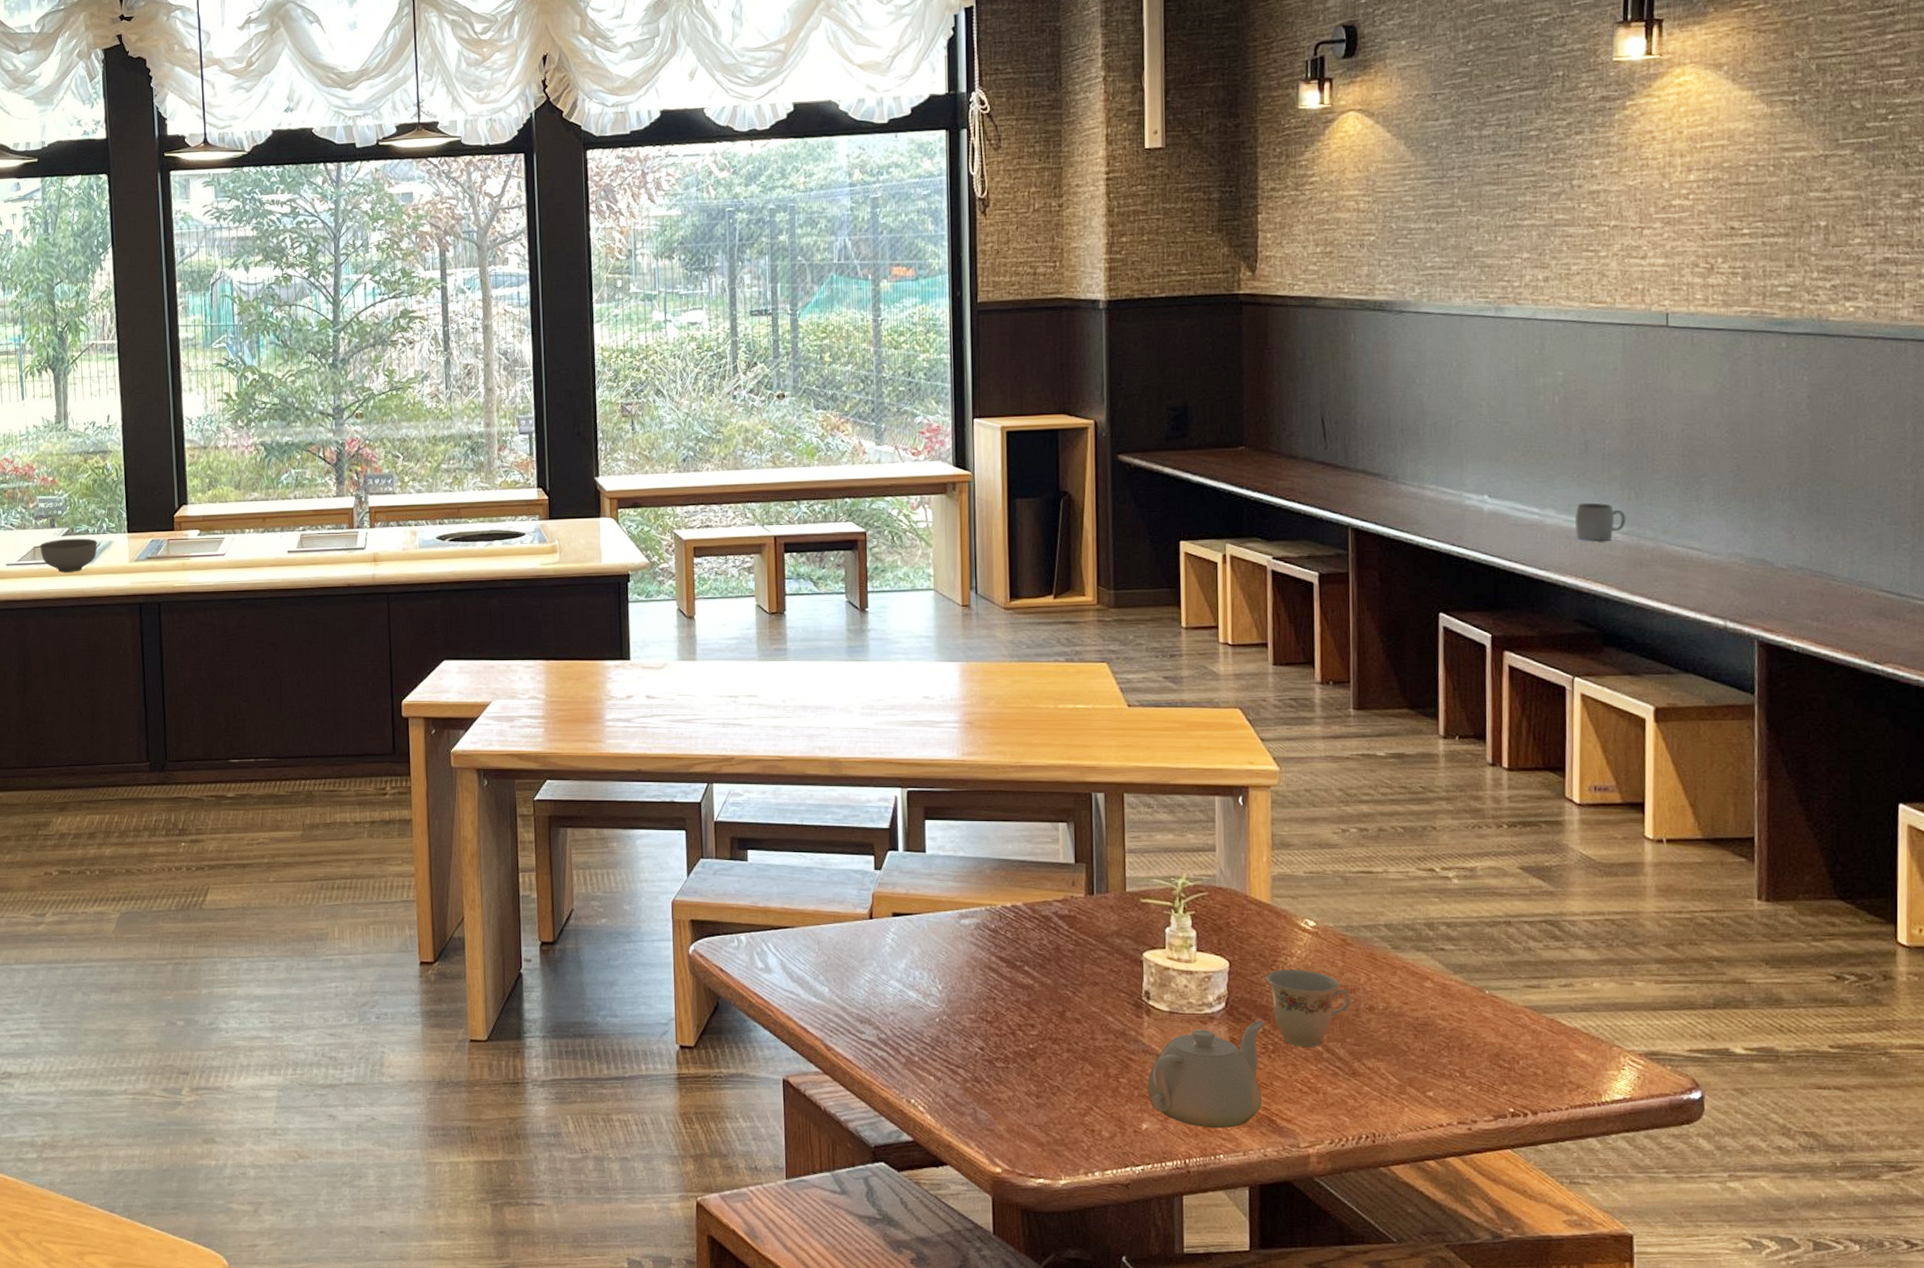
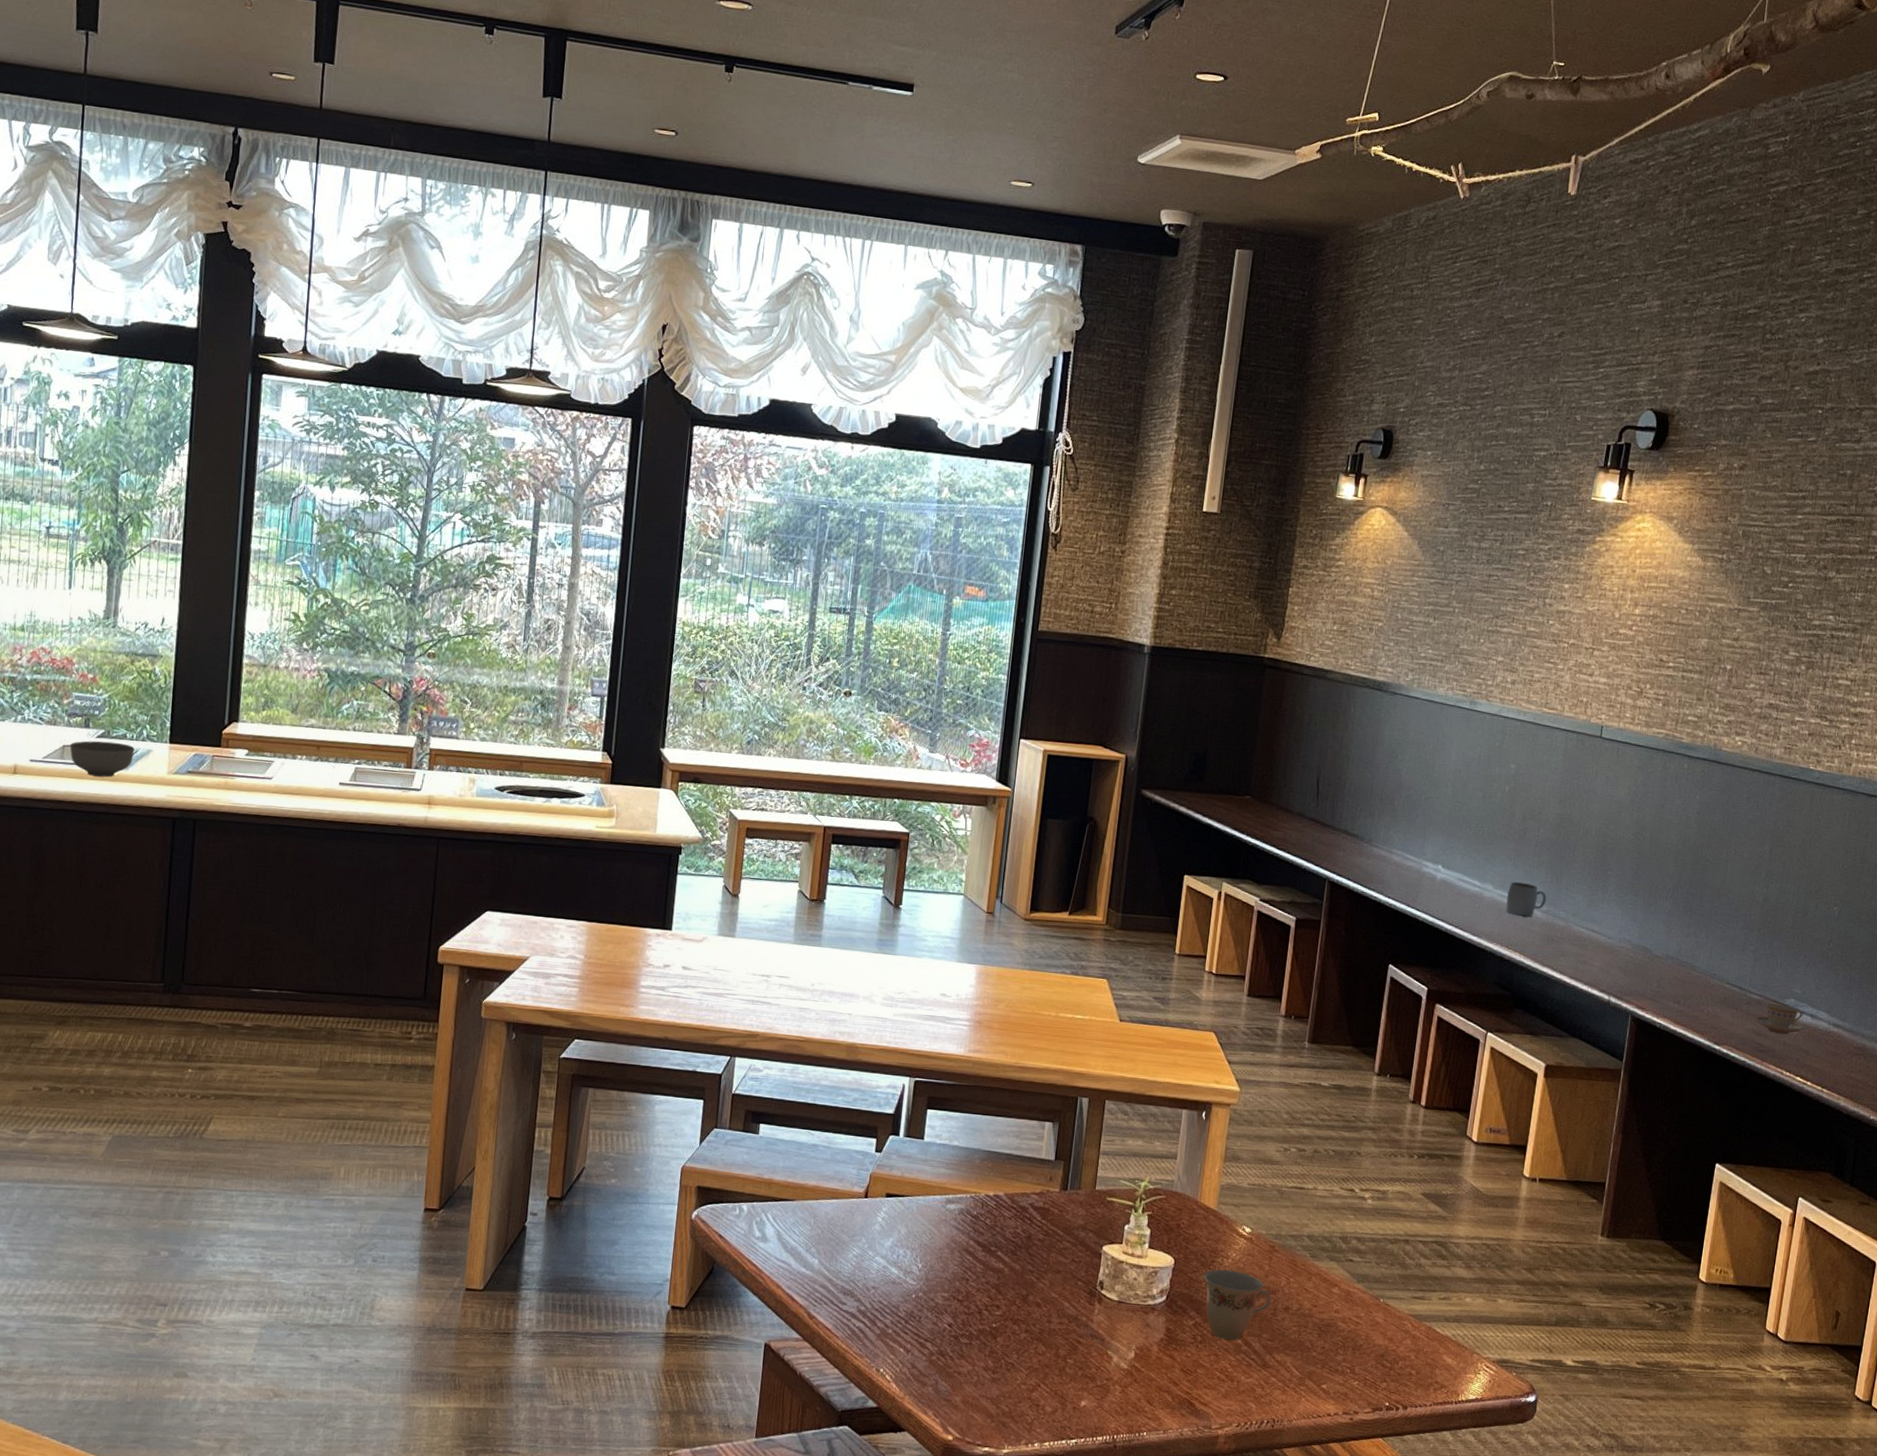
teapot: present [1147,1021,1265,1128] -> none [1089,1314,1197,1409]

